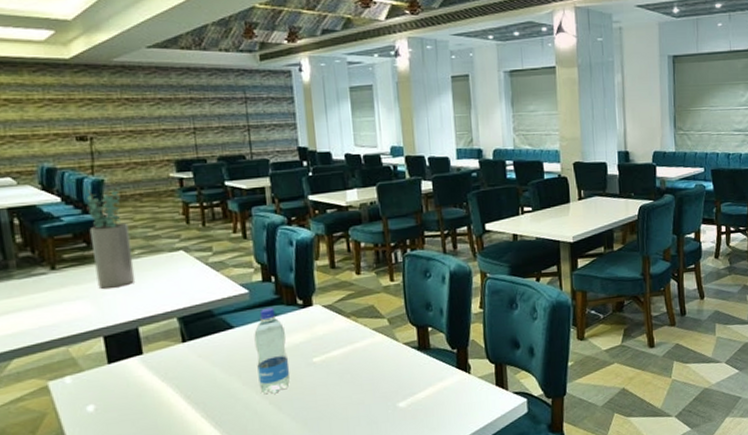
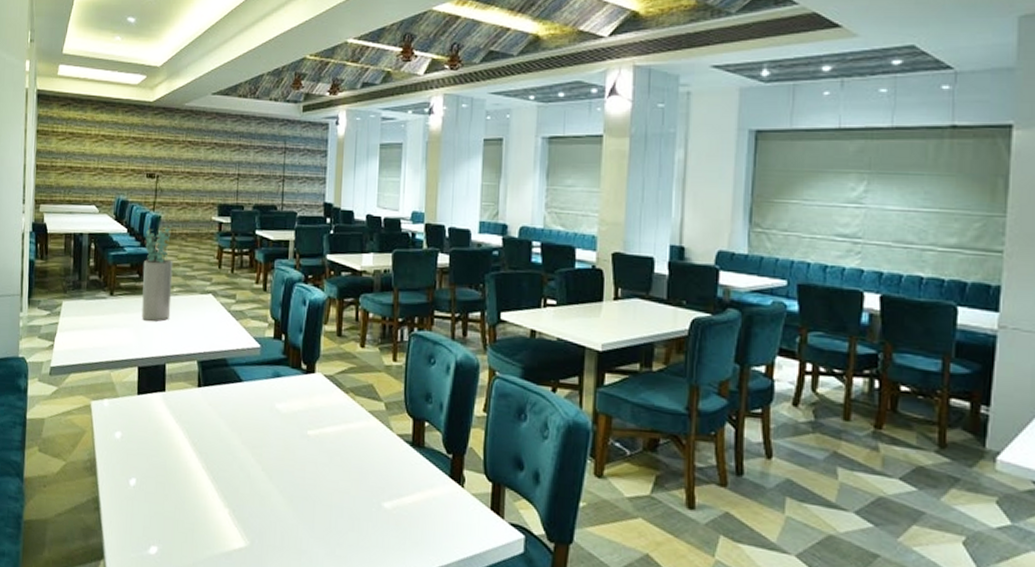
bottle: present [254,307,291,394] -> none [256,366,286,460]

